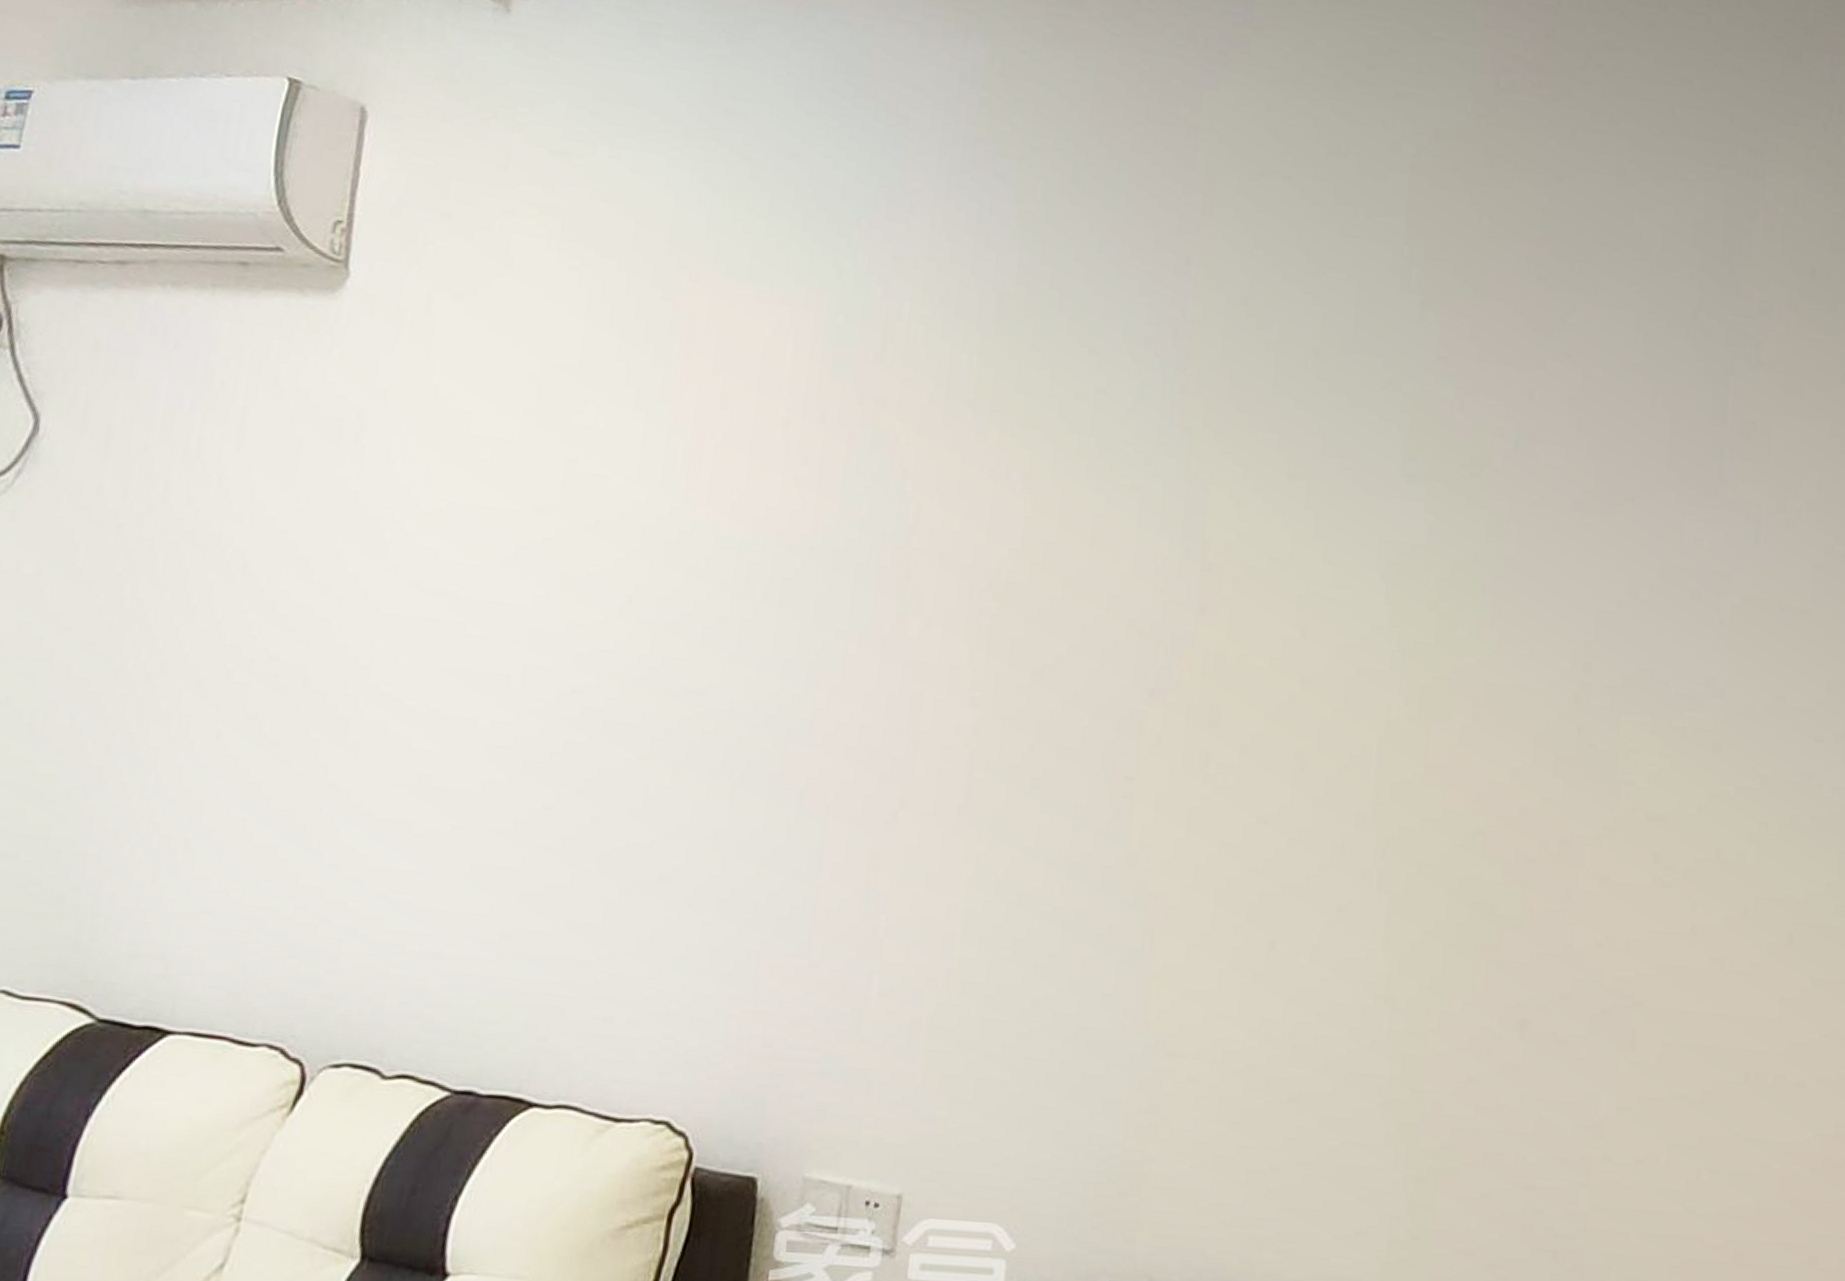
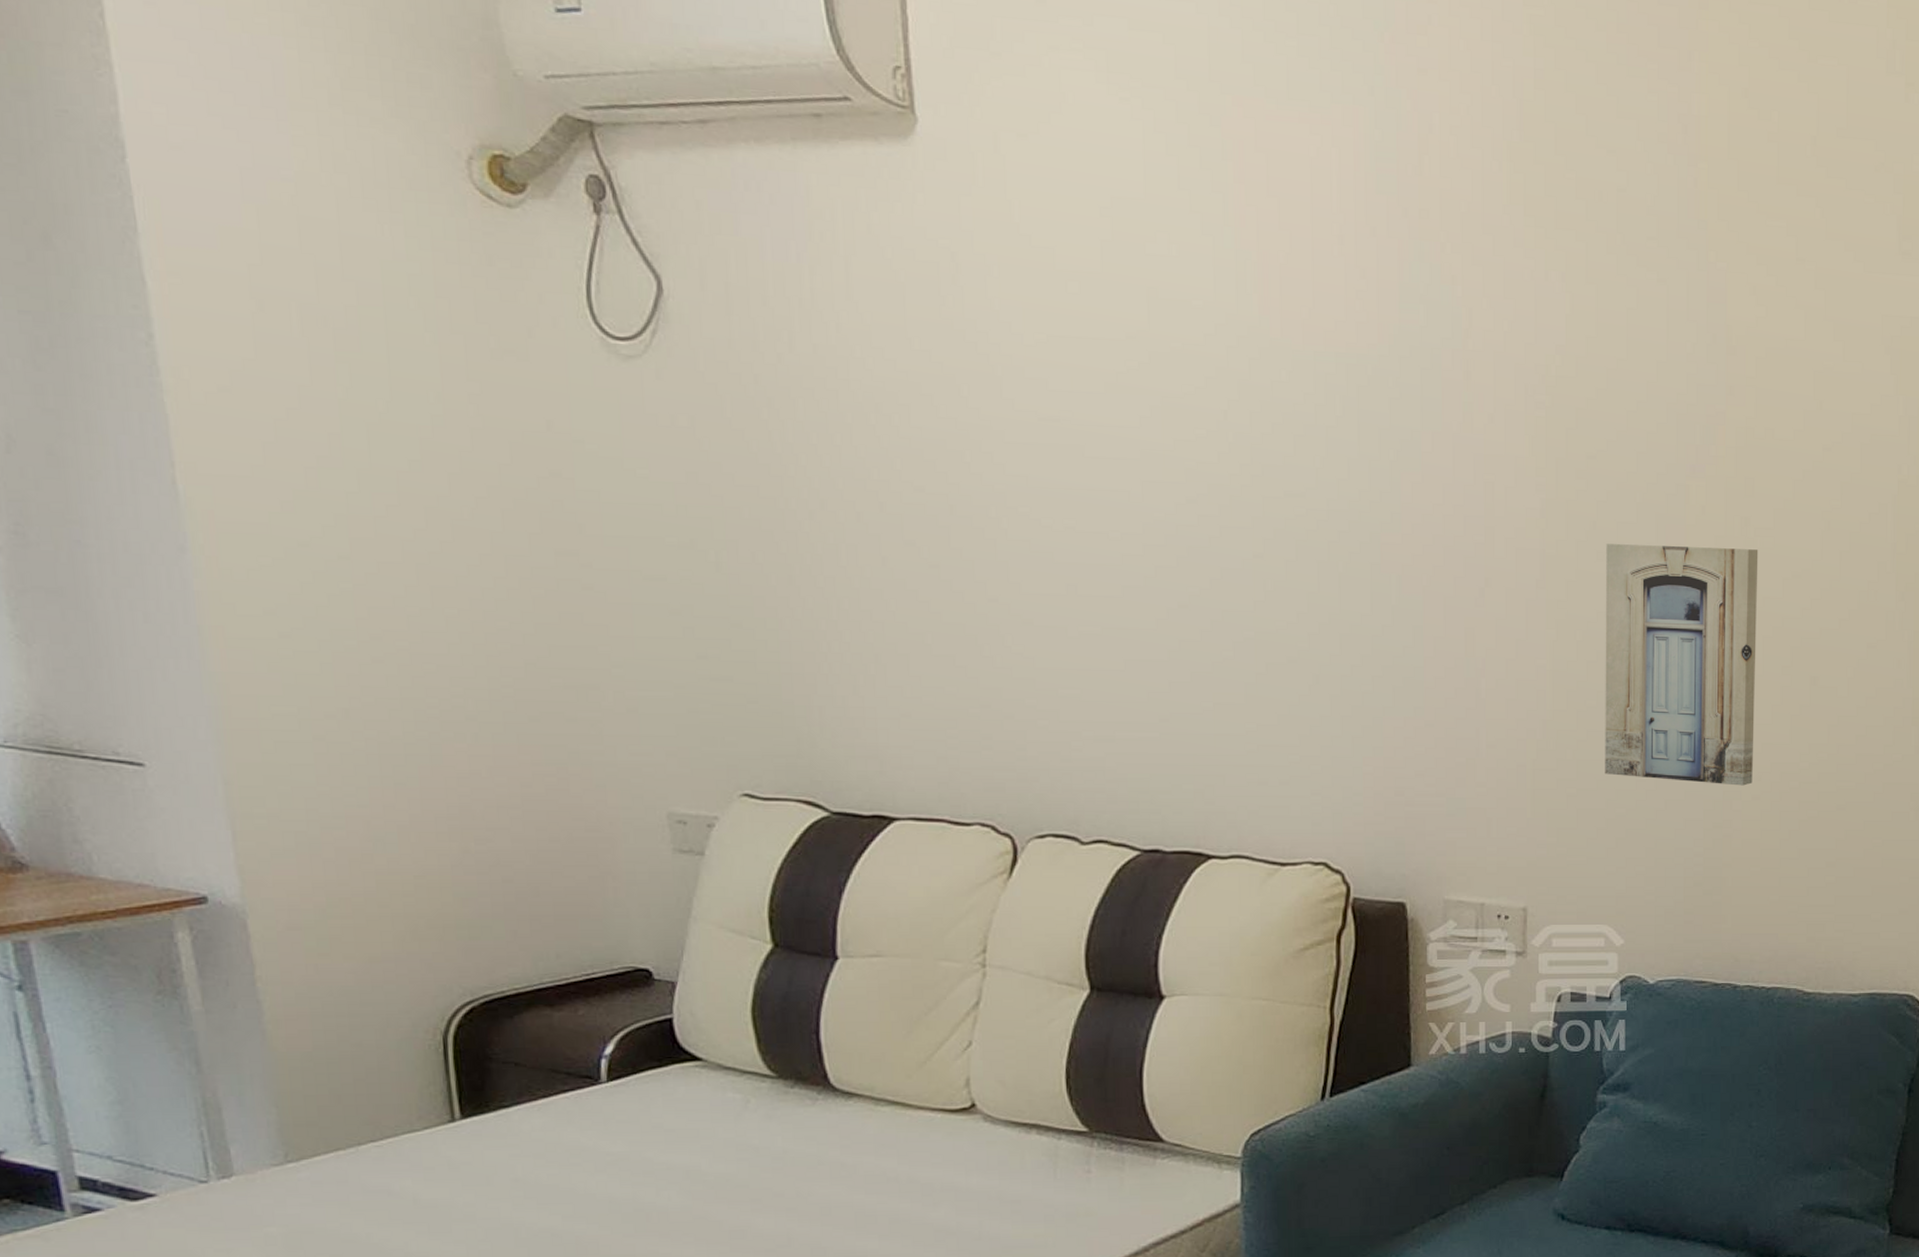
wall art: none [1014,770,1219,1064] -> present [1605,544,1759,786]

